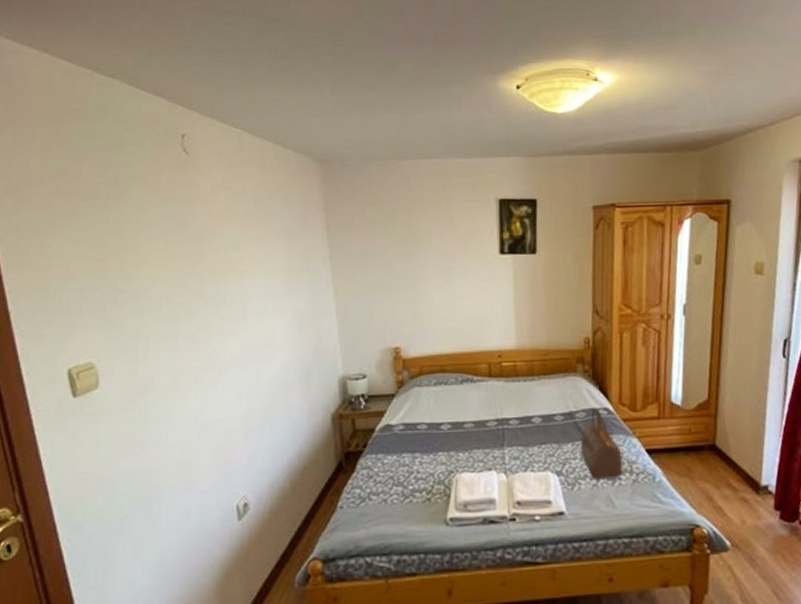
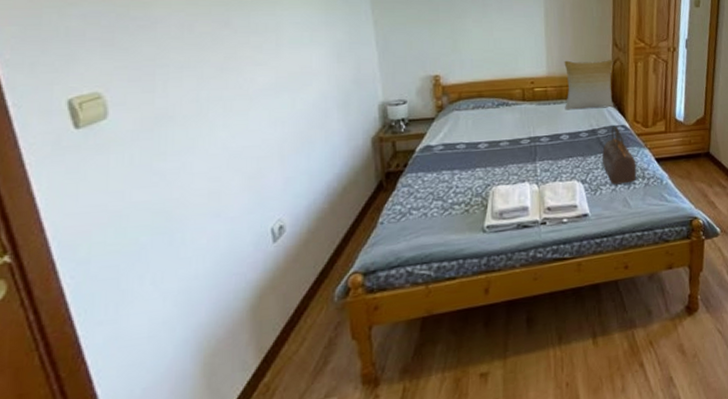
pillow: none [536,329,595,388] -> present [564,60,614,110]

